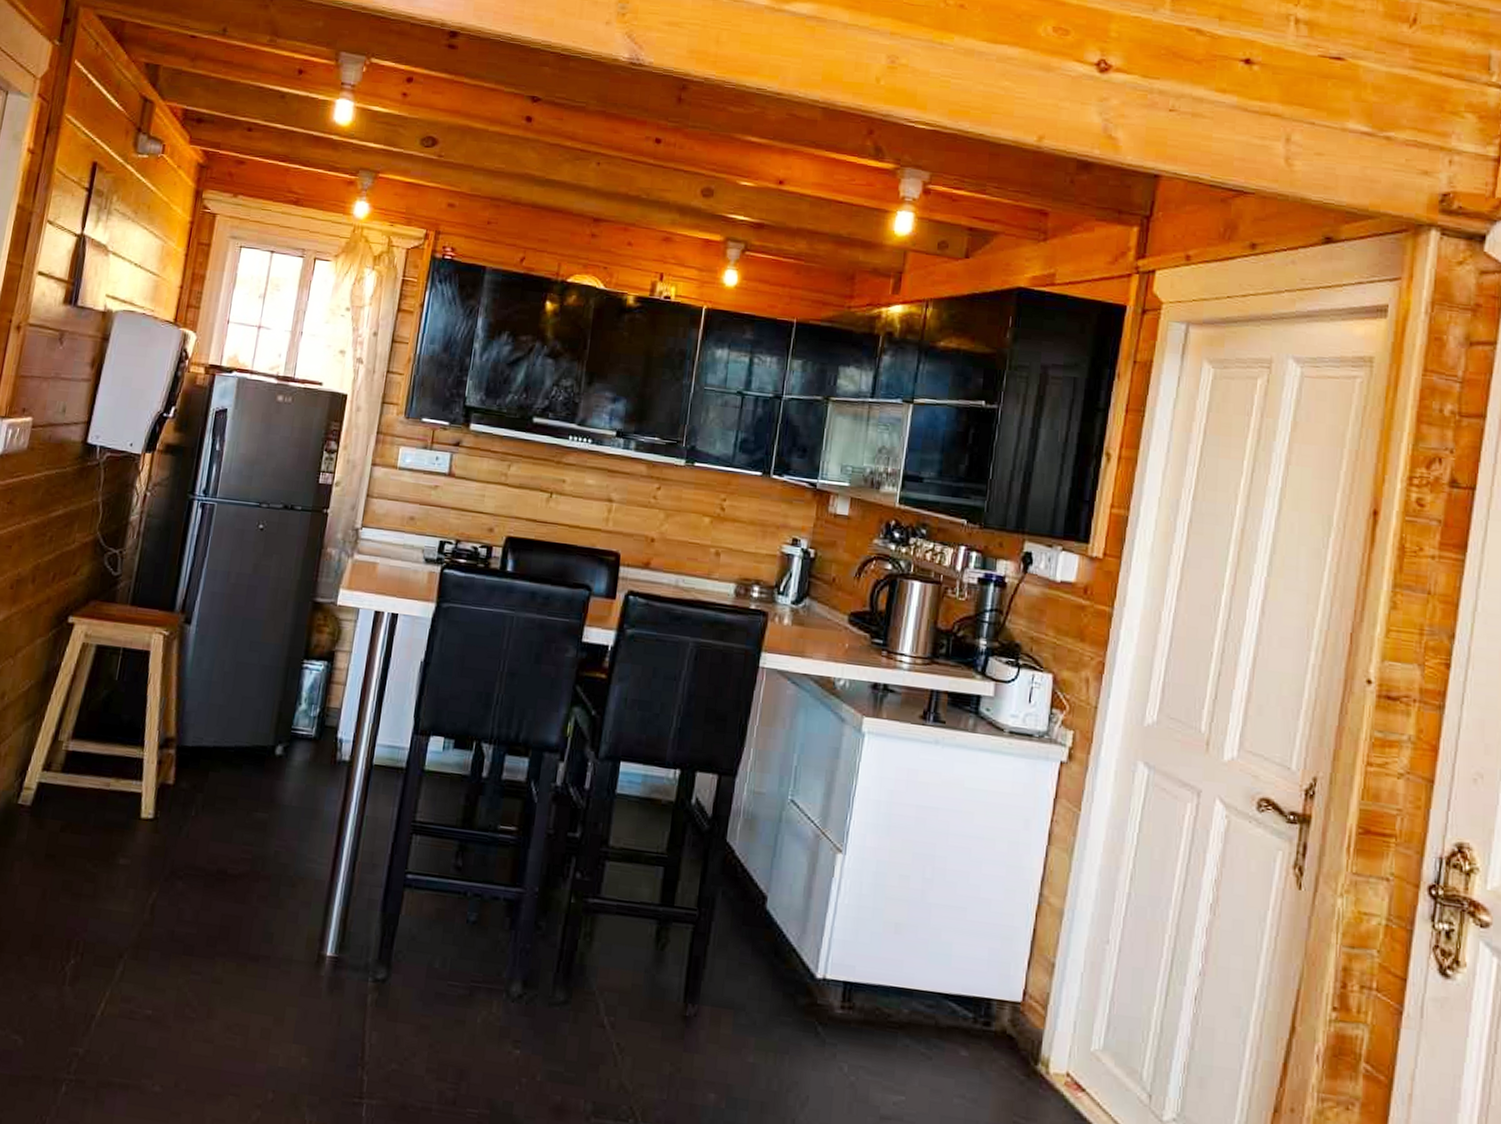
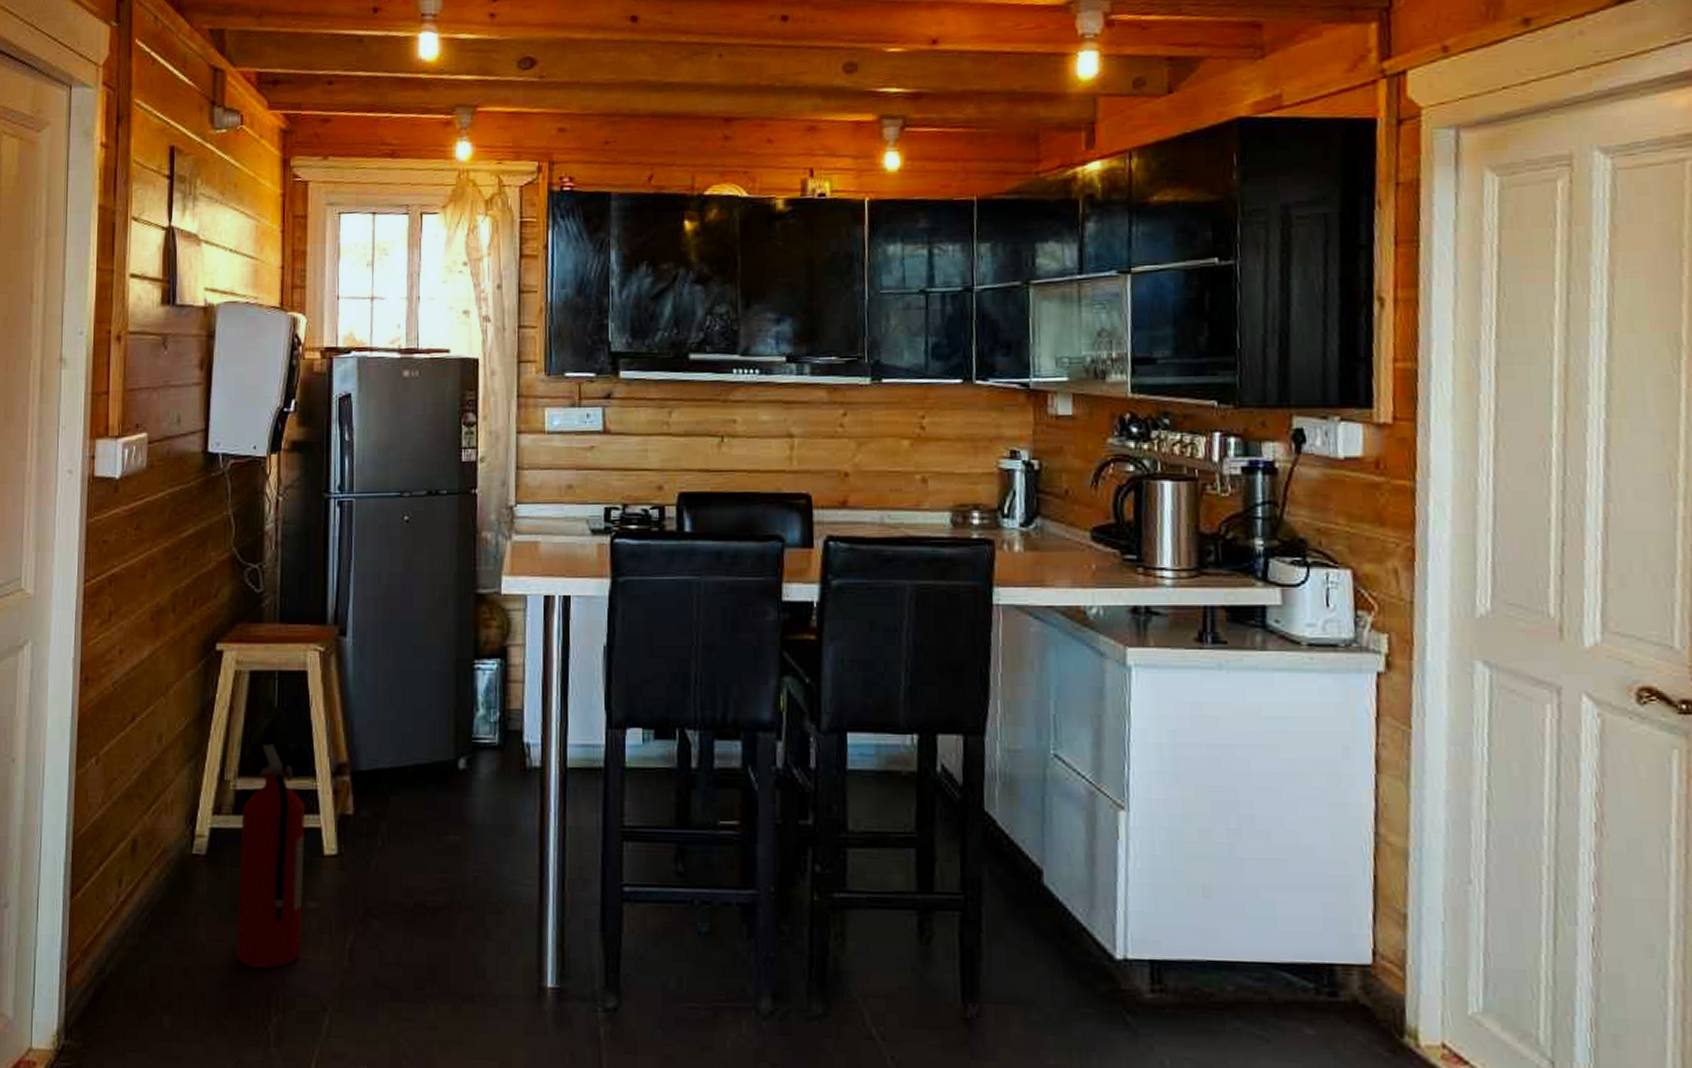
fire extinguisher: none [45,712,130,915] -> present [237,744,305,969]

